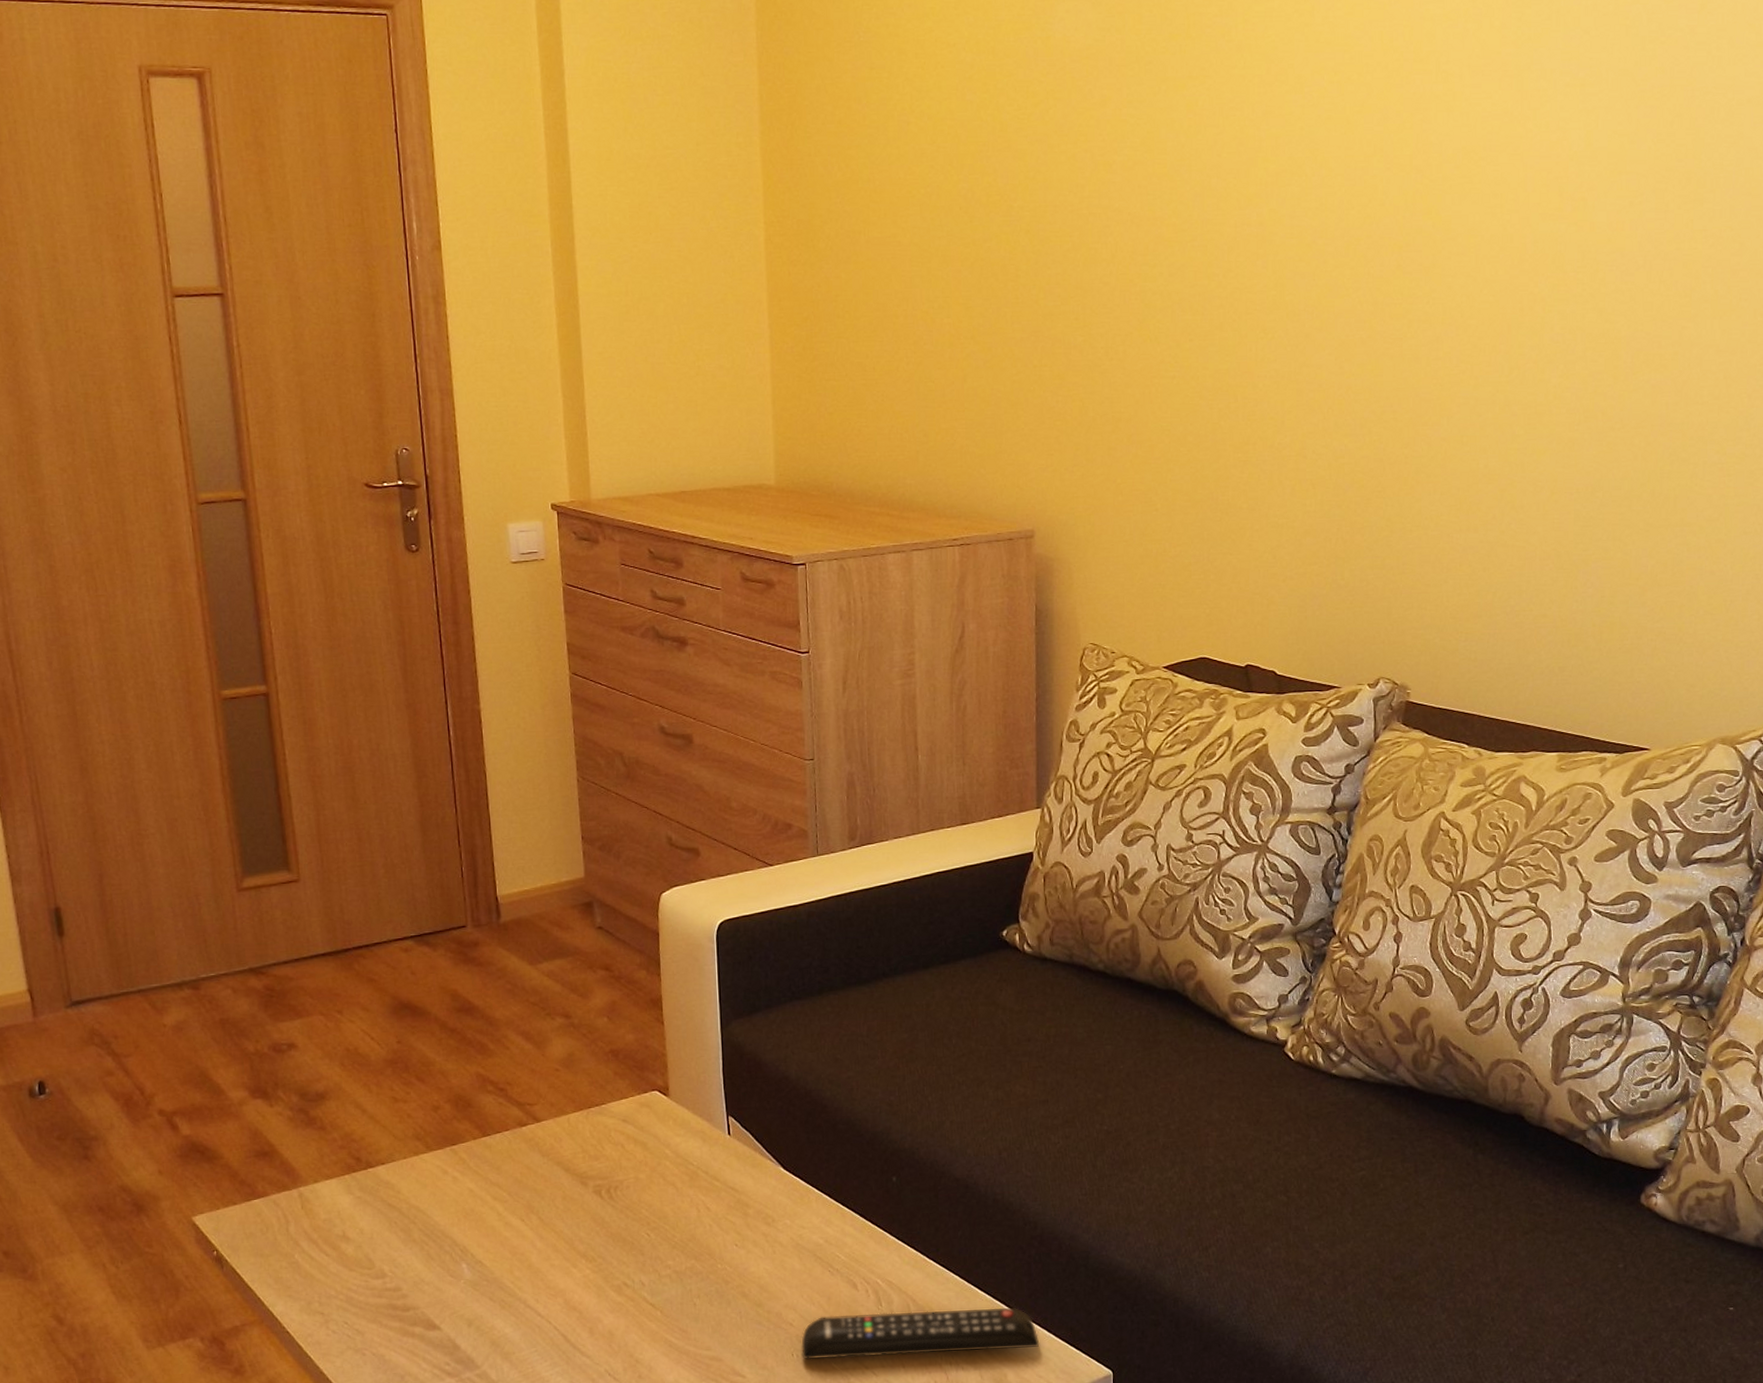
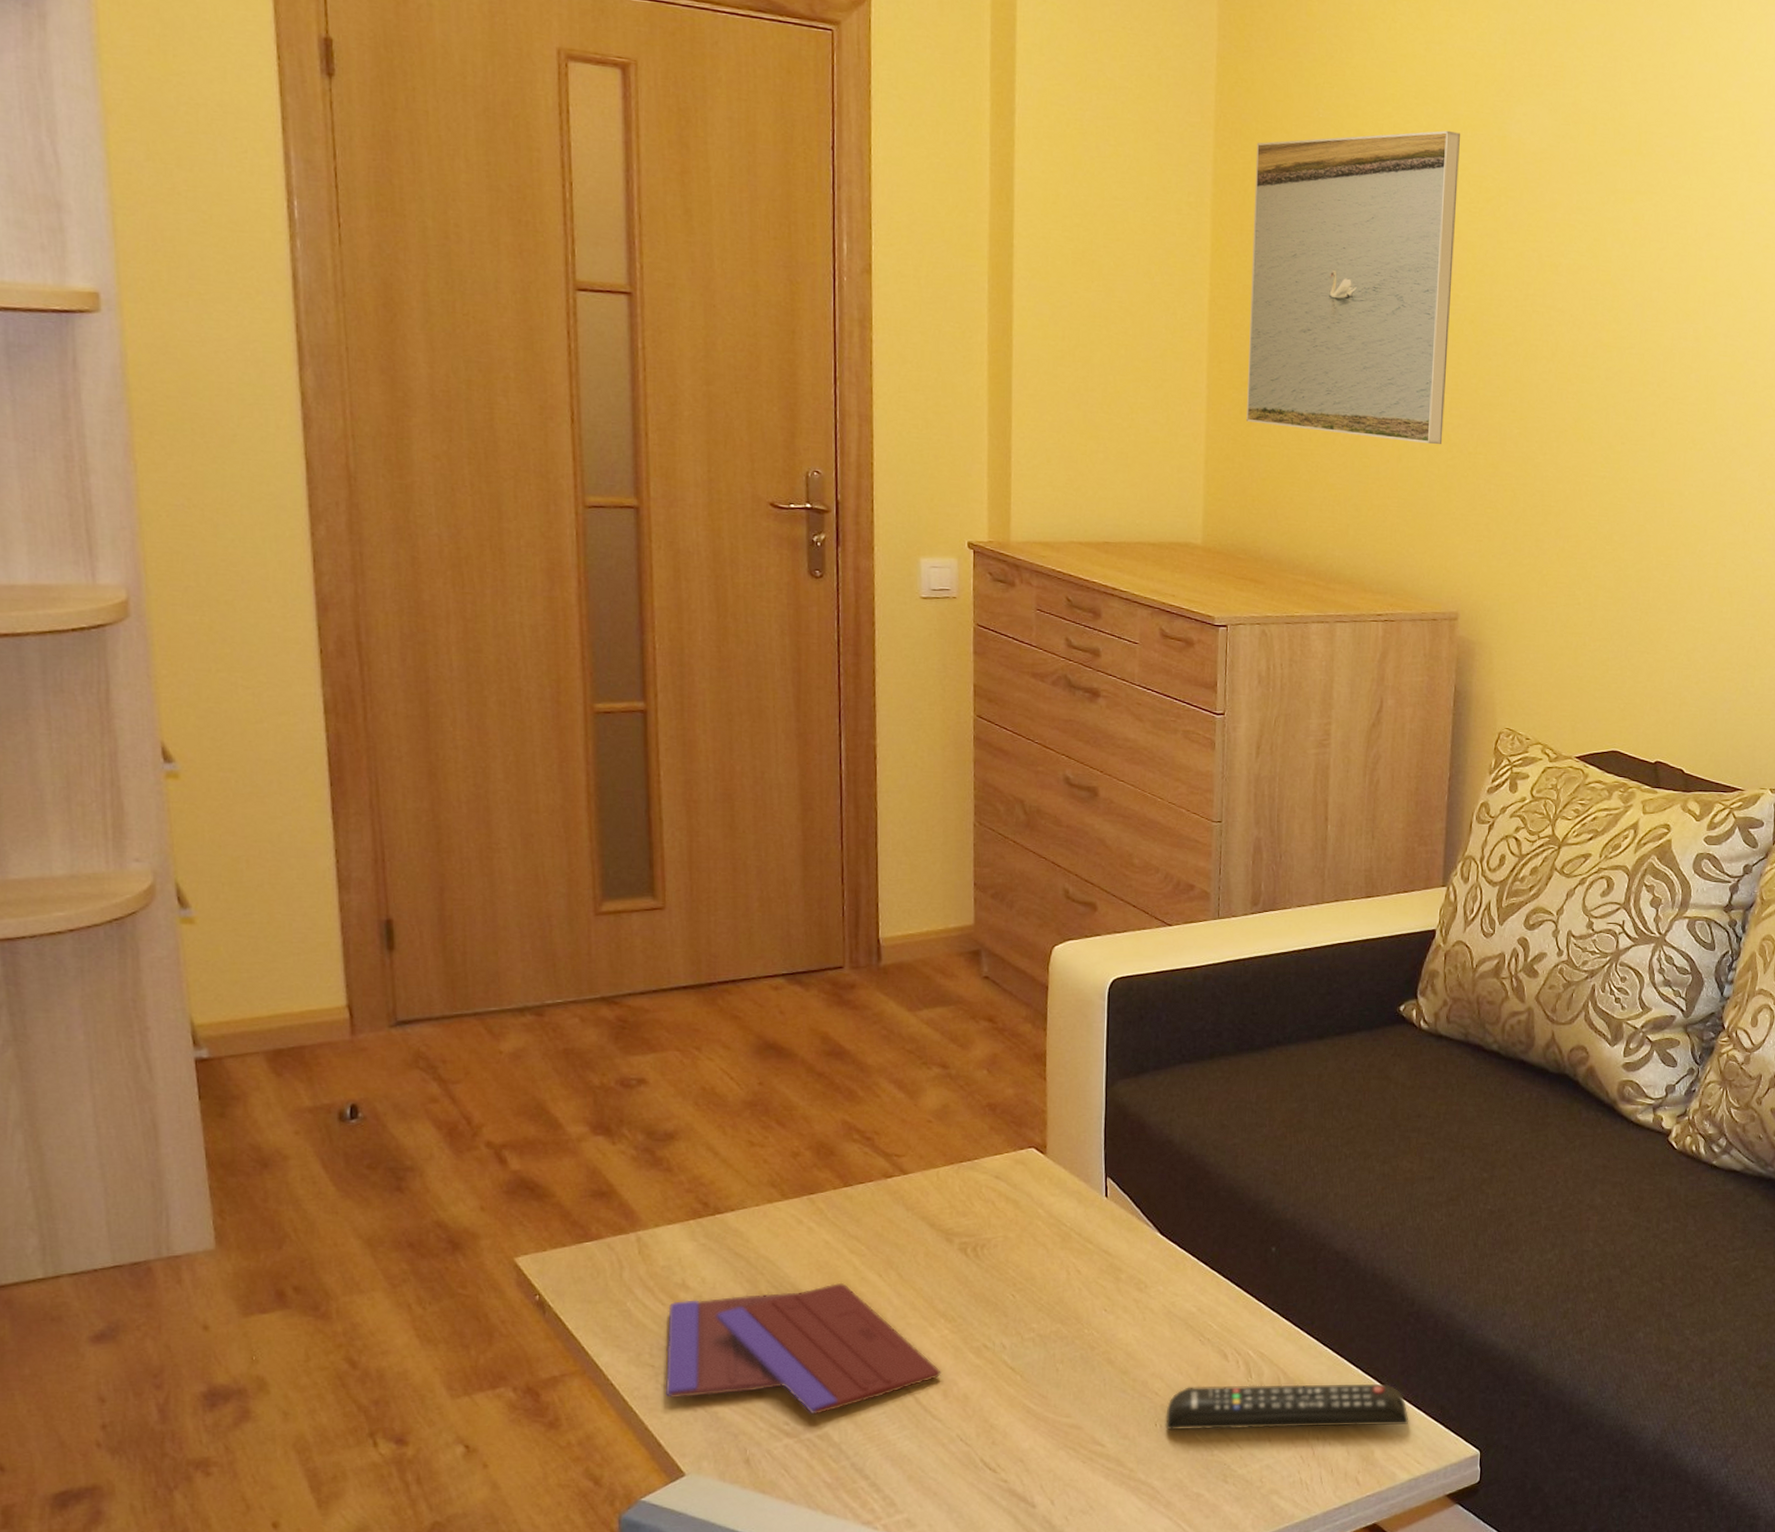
book: none [332,1228,586,1355] -> present [665,1282,941,1415]
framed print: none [800,38,1007,362] -> present [1246,130,1460,445]

